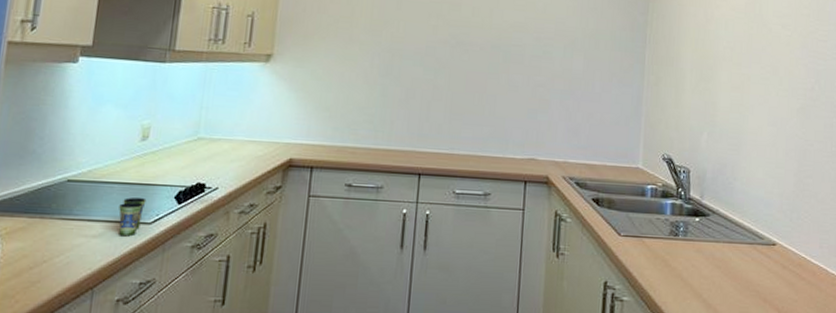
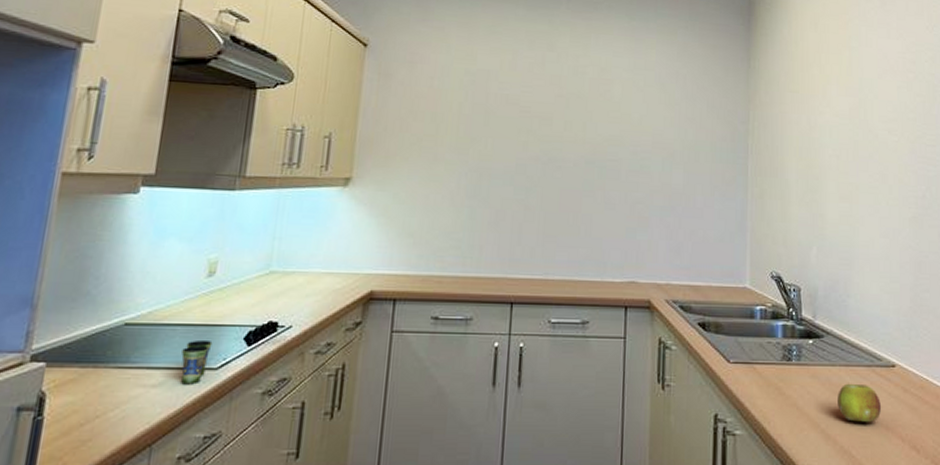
fruit: none [719,258,761,294] -> present [838,383,882,422]

